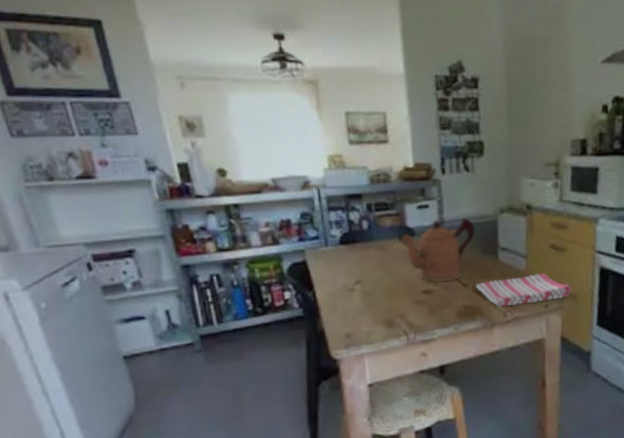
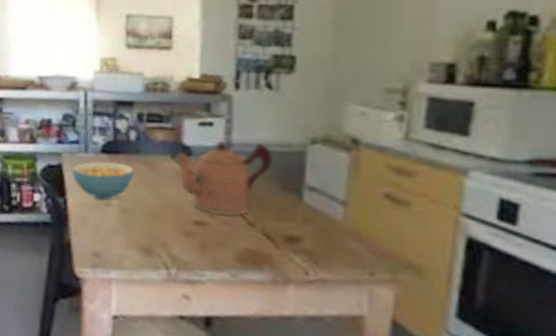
cereal bowl: none [316,251,370,287] -> present [72,161,134,200]
dish towel: present [475,273,572,307] -> none [266,224,416,269]

